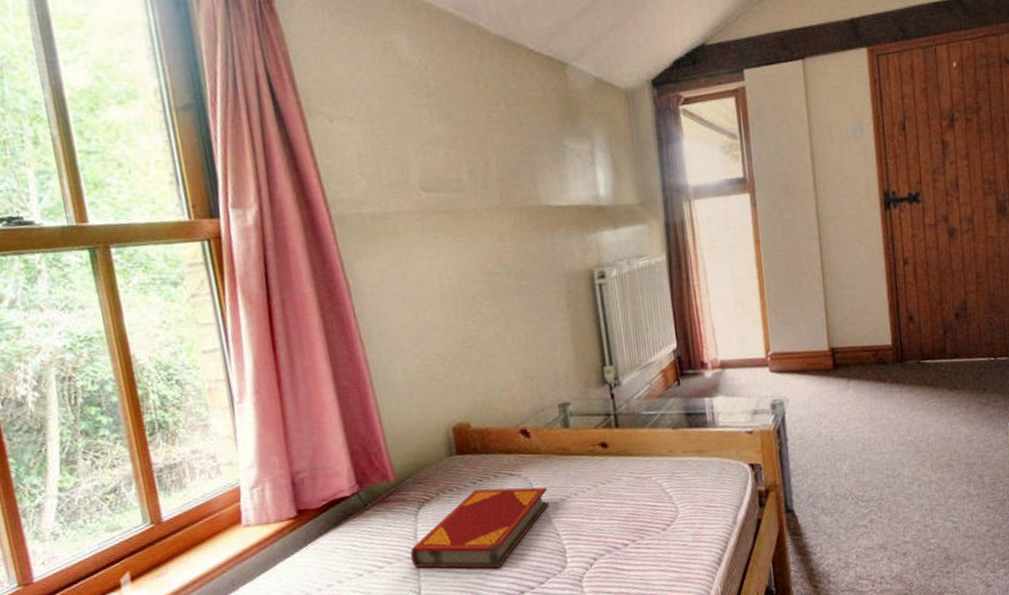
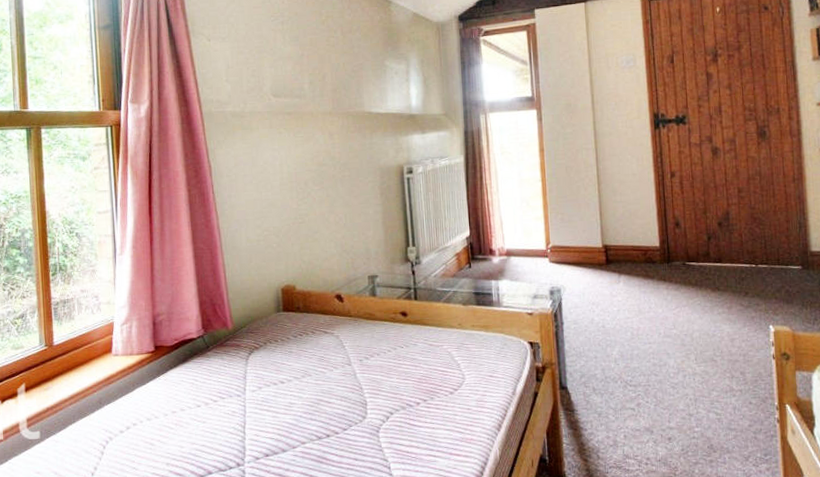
hardback book: present [410,487,550,569] -> none [239,342,356,412]

